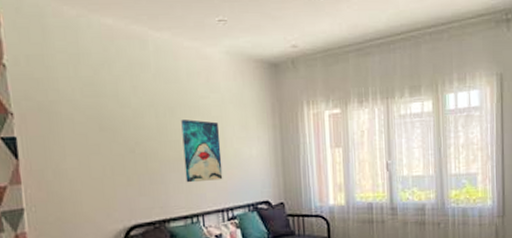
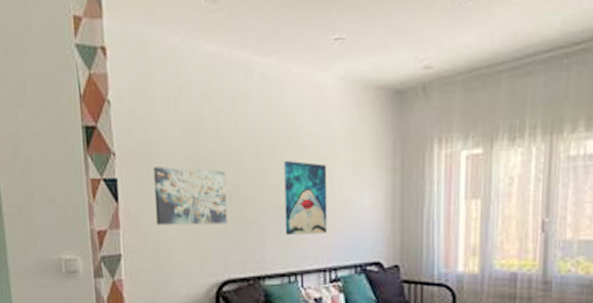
wall art: none [54,125,132,179] -> present [153,166,228,225]

